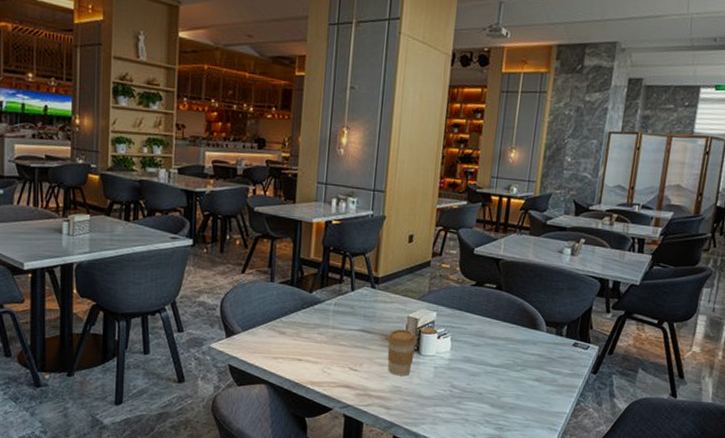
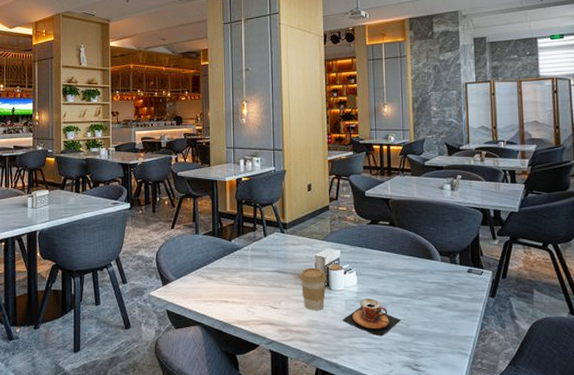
teacup: none [428,366,493,407] -> present [342,298,401,337]

